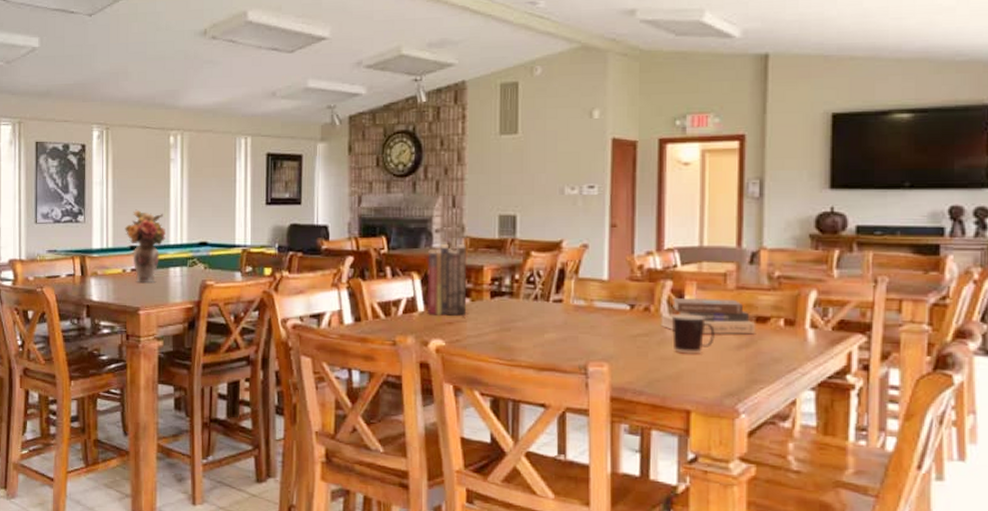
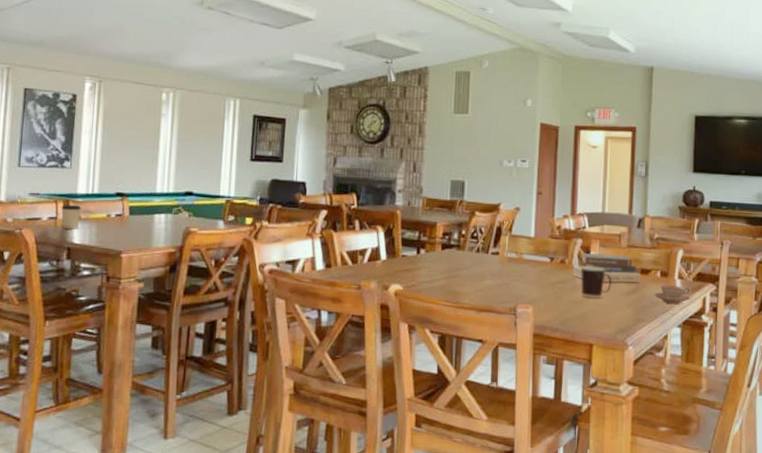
cup: none [78,261,97,287] -> present [61,205,81,230]
flower arrangement: present [125,209,167,283] -> none [112,158,154,228]
books: present [427,243,466,317] -> none [389,202,423,265]
teacup: none [775,335,829,360] -> present [654,284,690,304]

